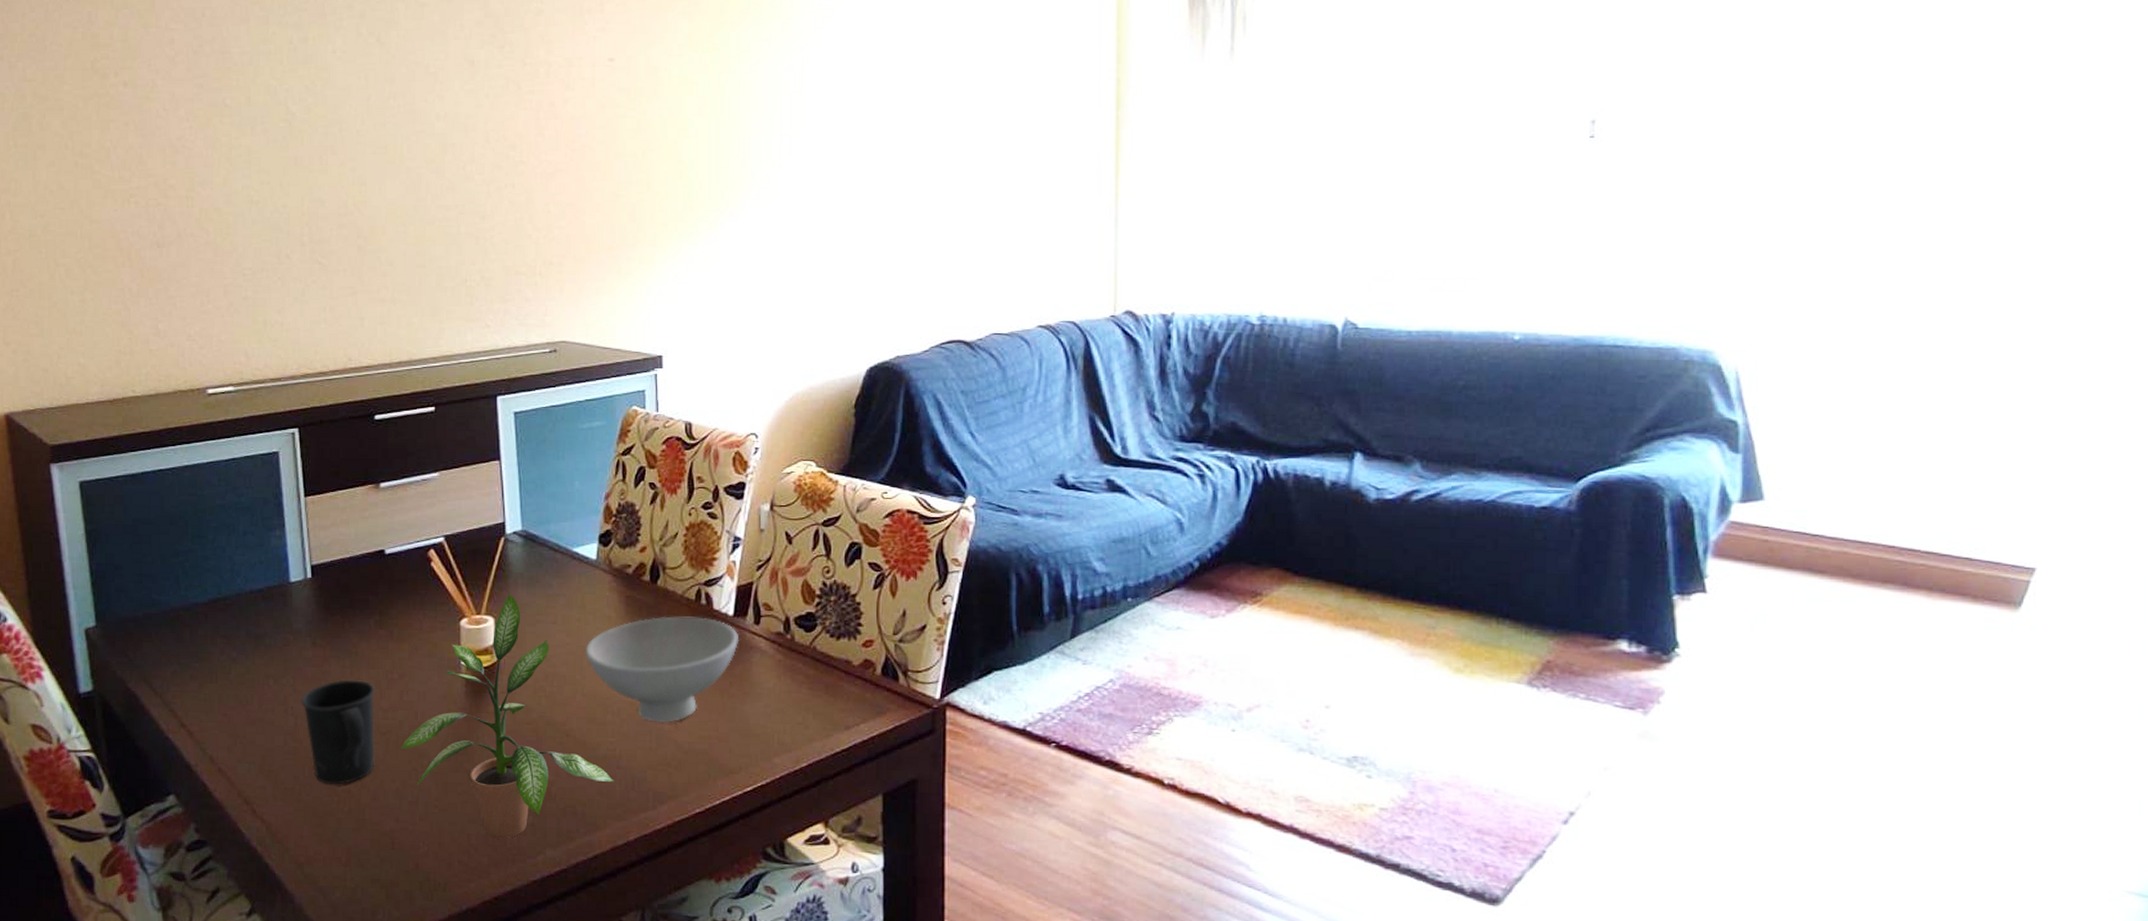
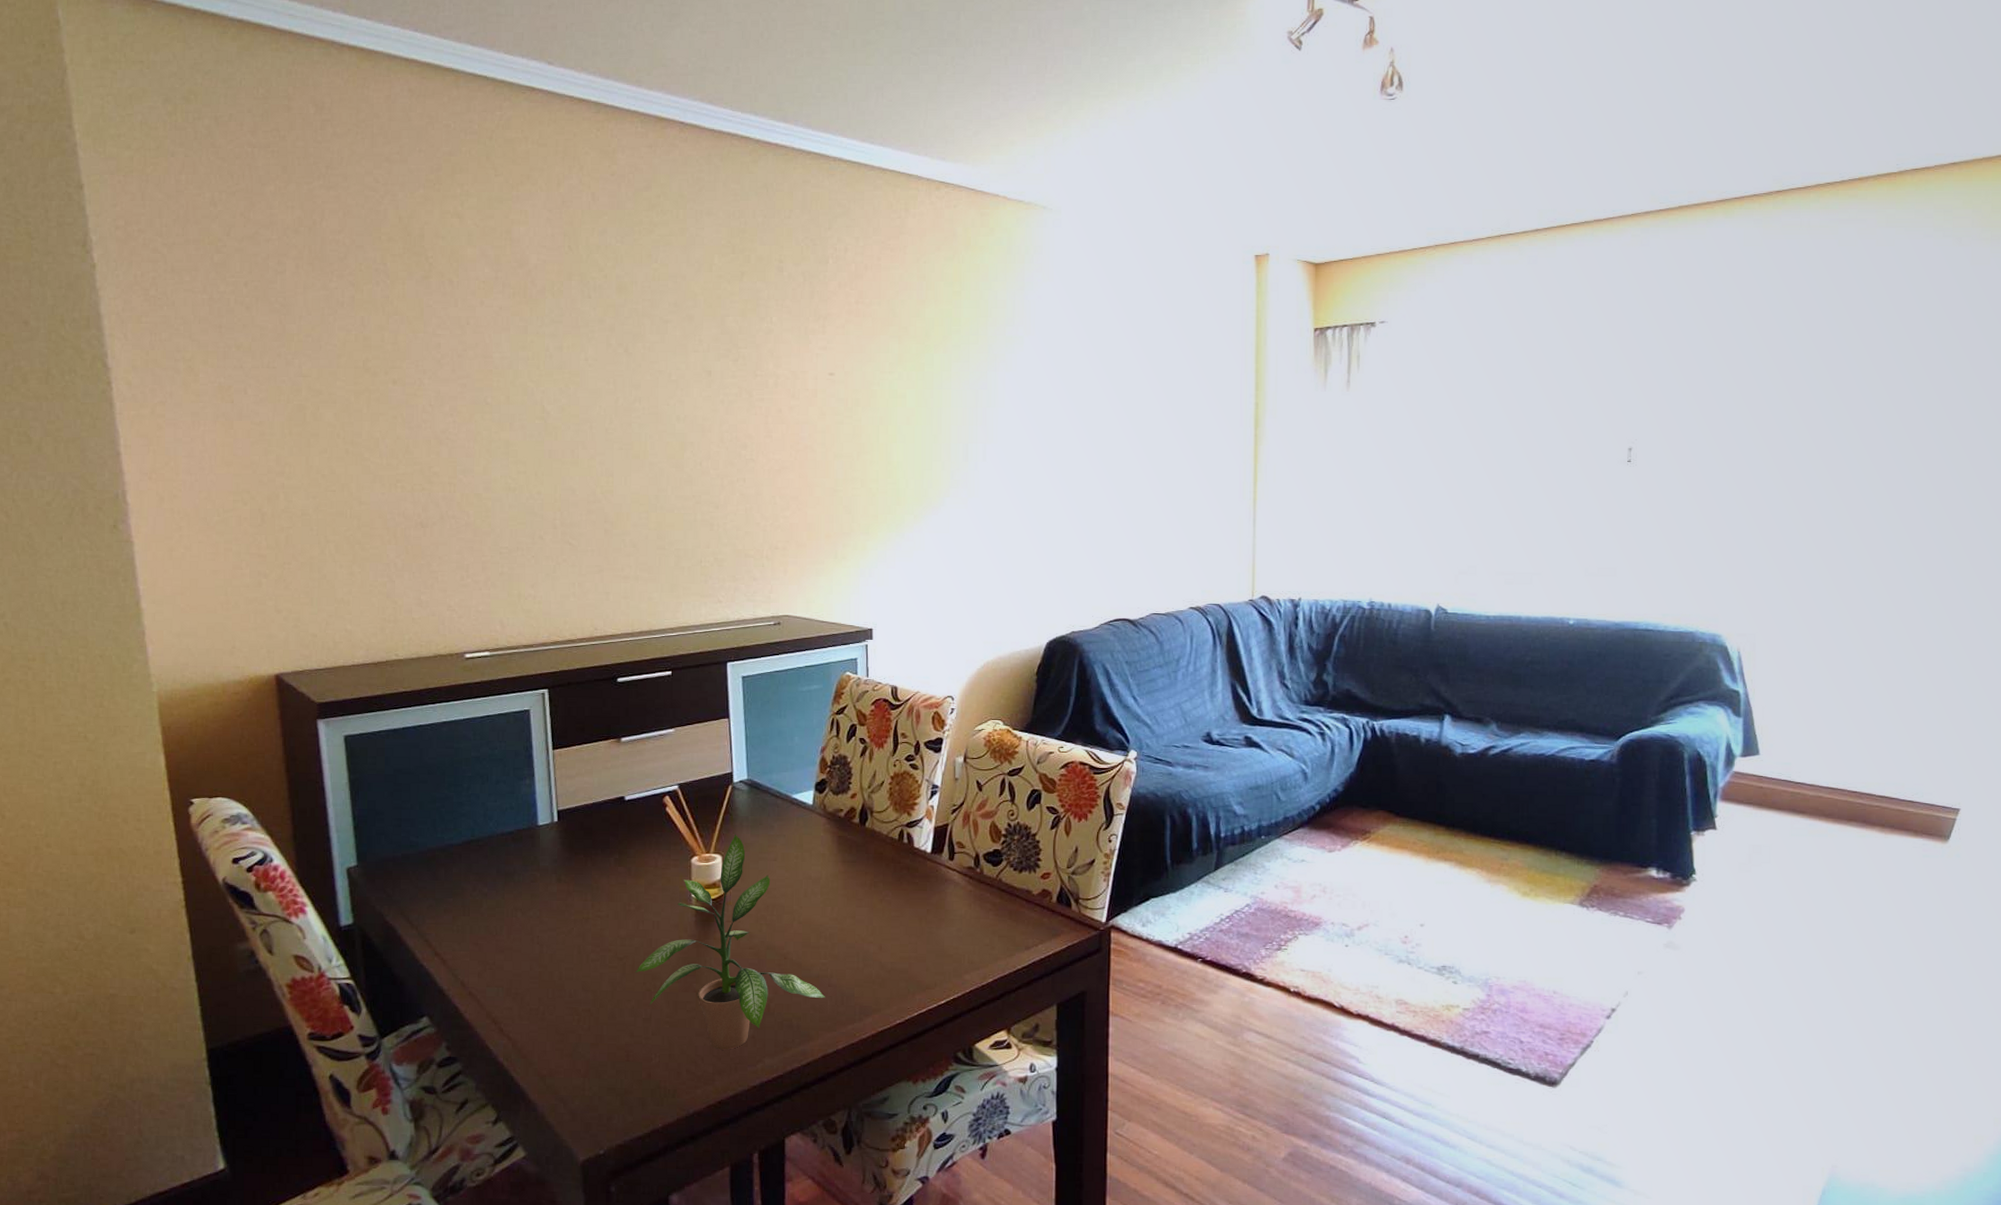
mug: present [301,679,375,785] -> none [547,911,613,1005]
bowl: present [585,616,740,723] -> none [802,853,936,946]

